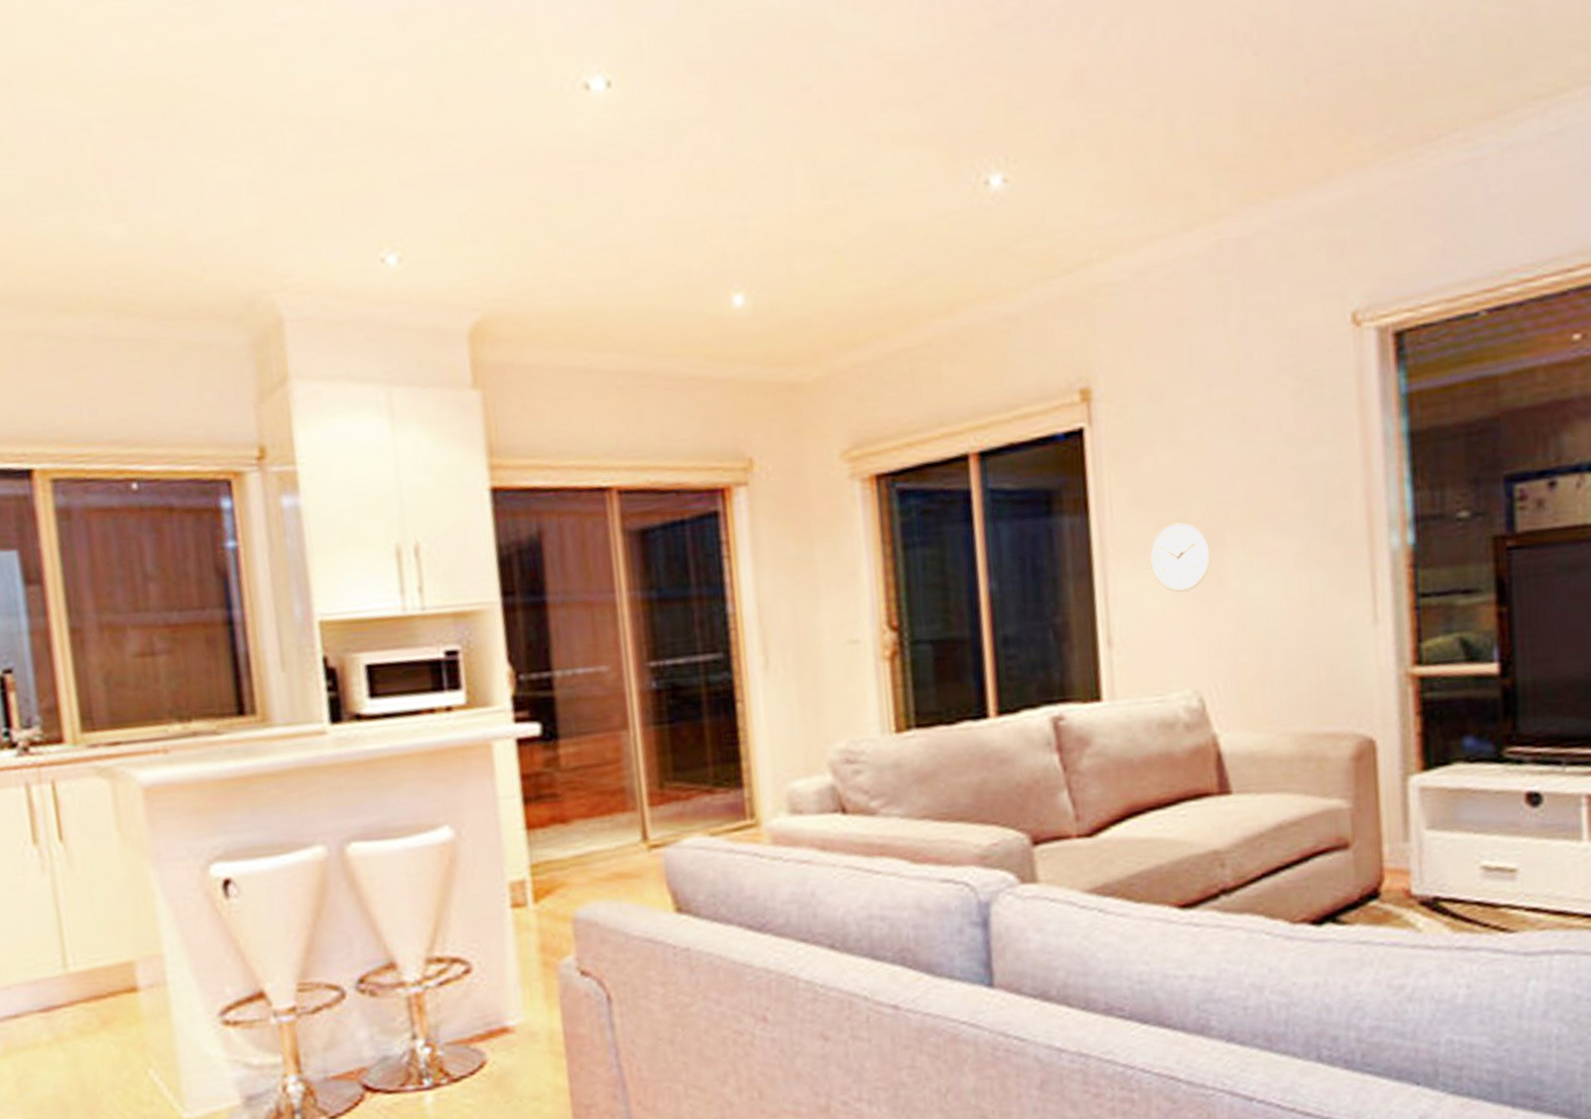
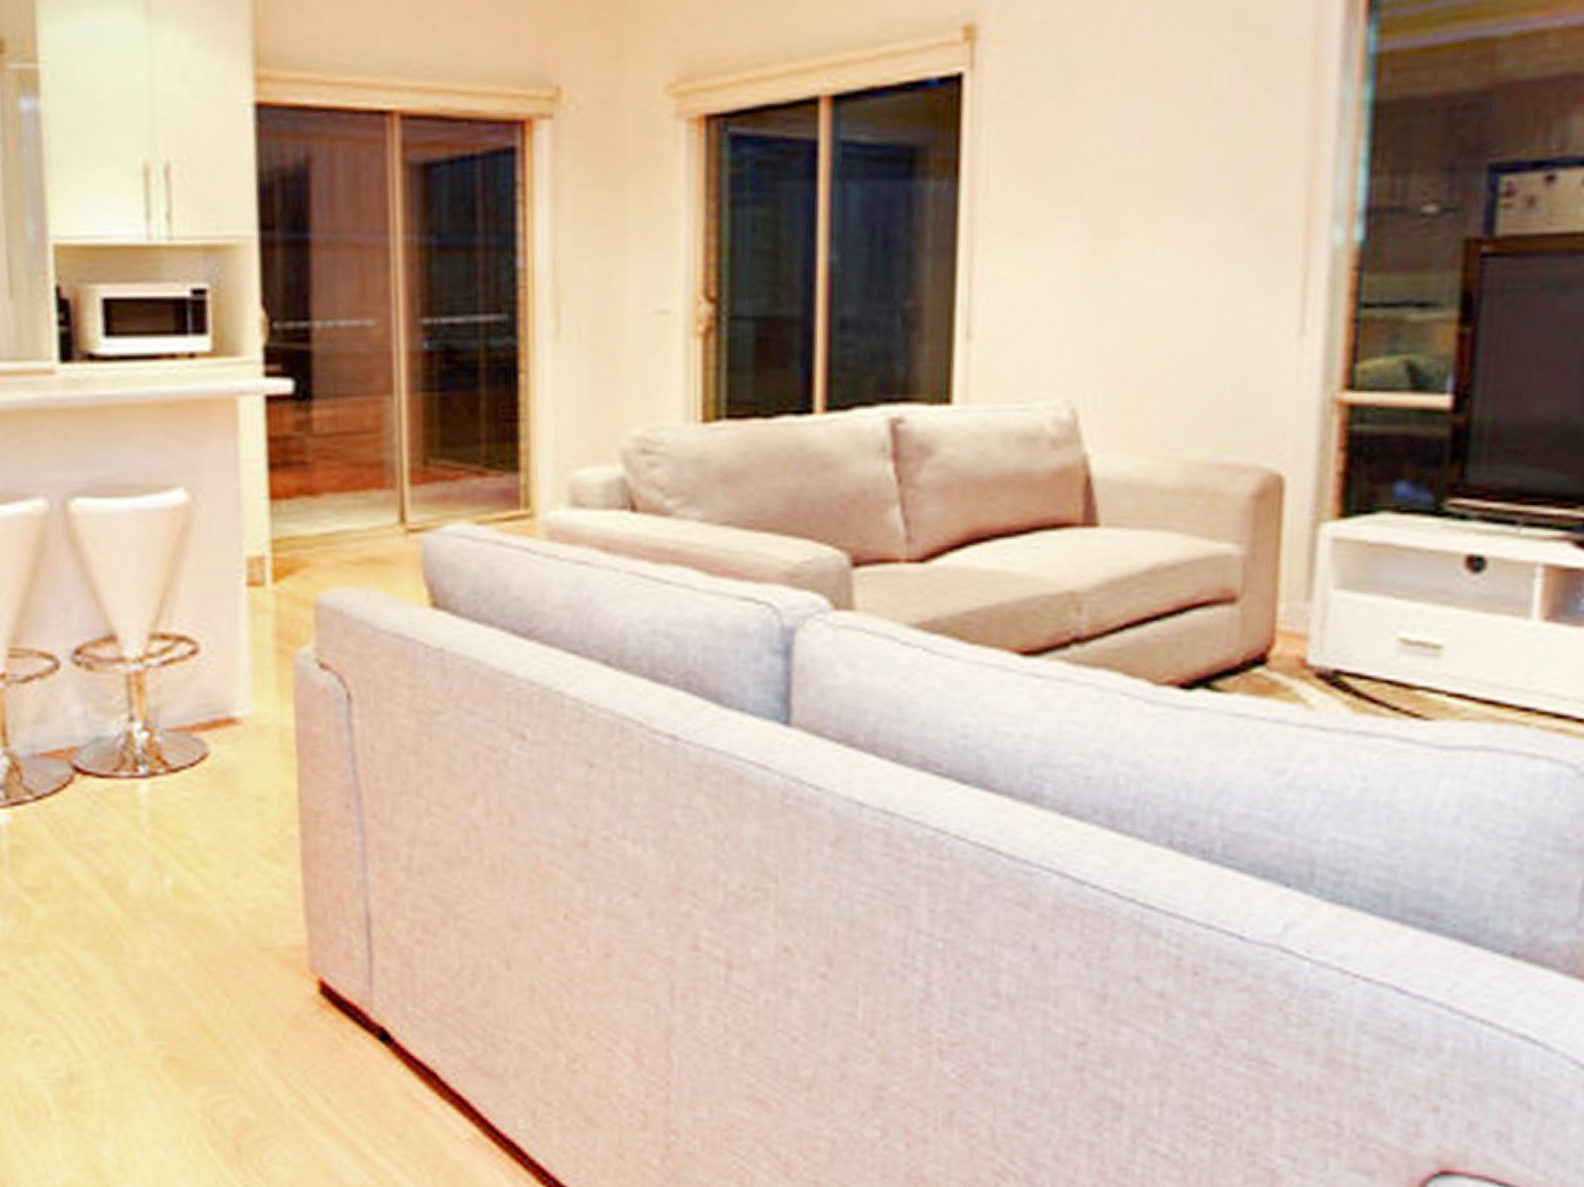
wall clock: present [1150,522,1211,593] -> none [1029,196,1105,282]

